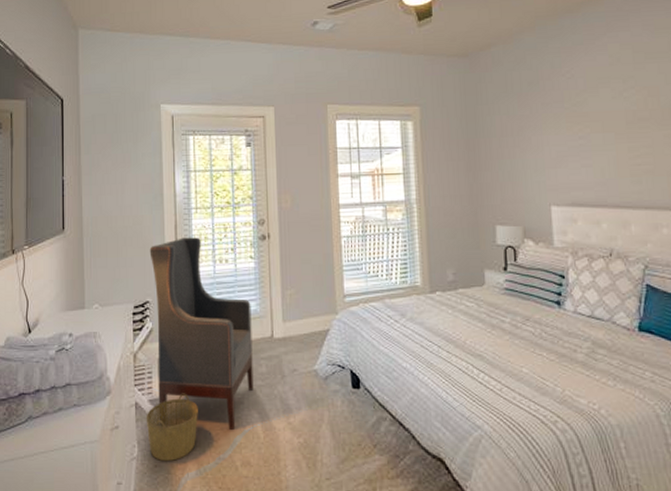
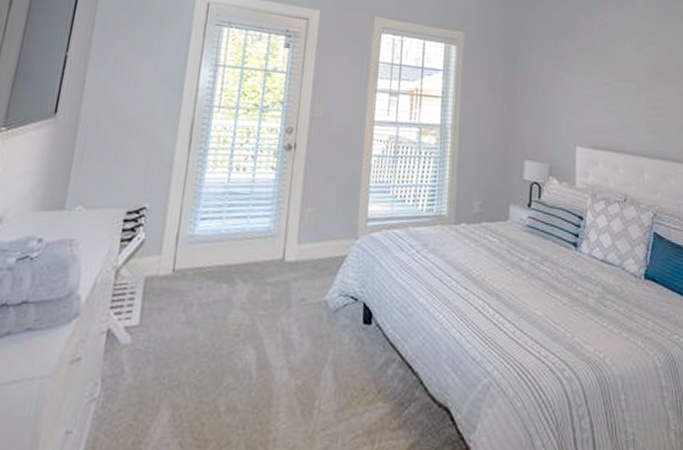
basket: present [146,393,198,462] -> none [115,320,185,405]
armchair: present [149,237,254,430] -> none [135,138,265,367]

